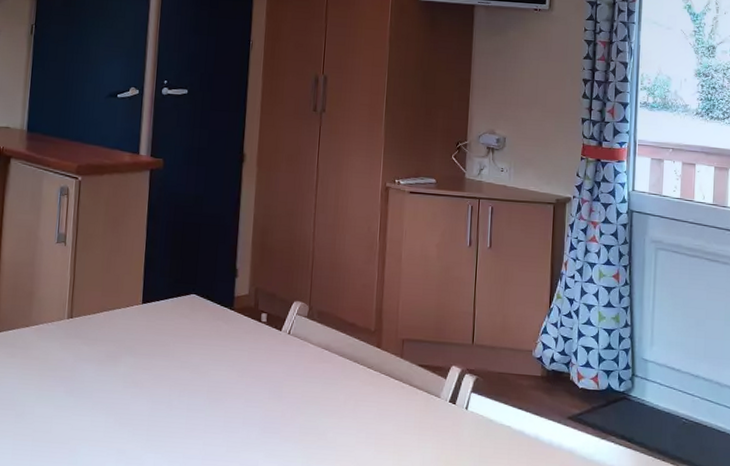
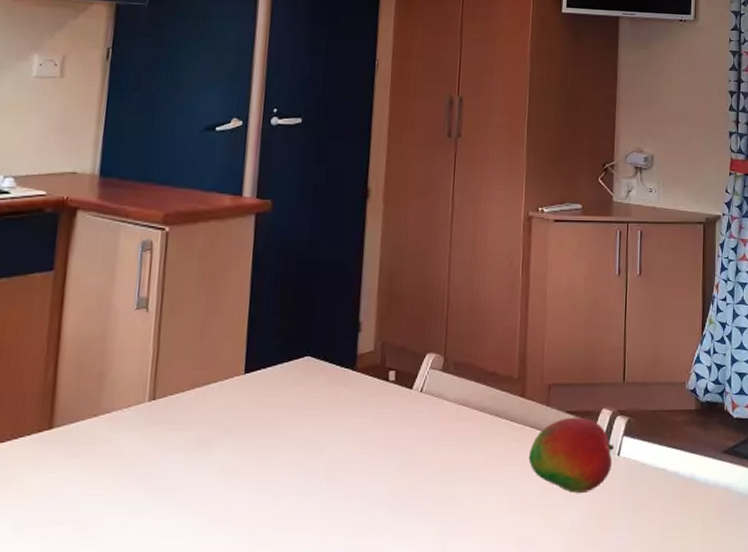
fruit: none [383,370,463,439] -> present [528,417,615,493]

